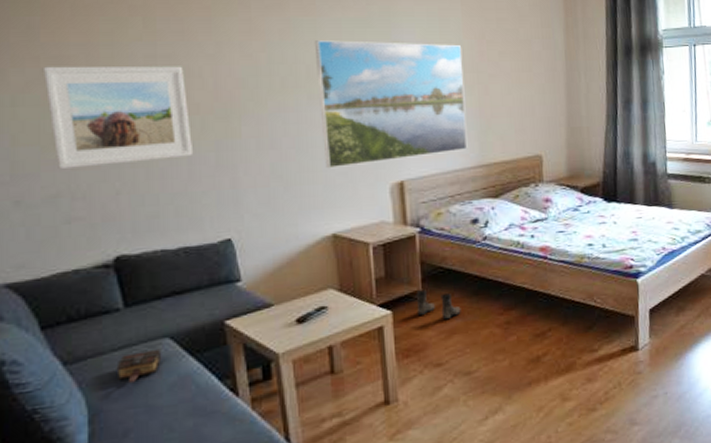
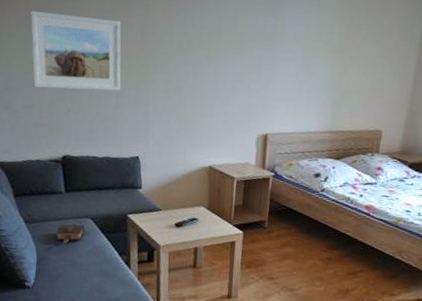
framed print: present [314,40,468,169] -> none [211,11,332,117]
boots: present [416,290,461,319] -> none [261,220,295,246]

